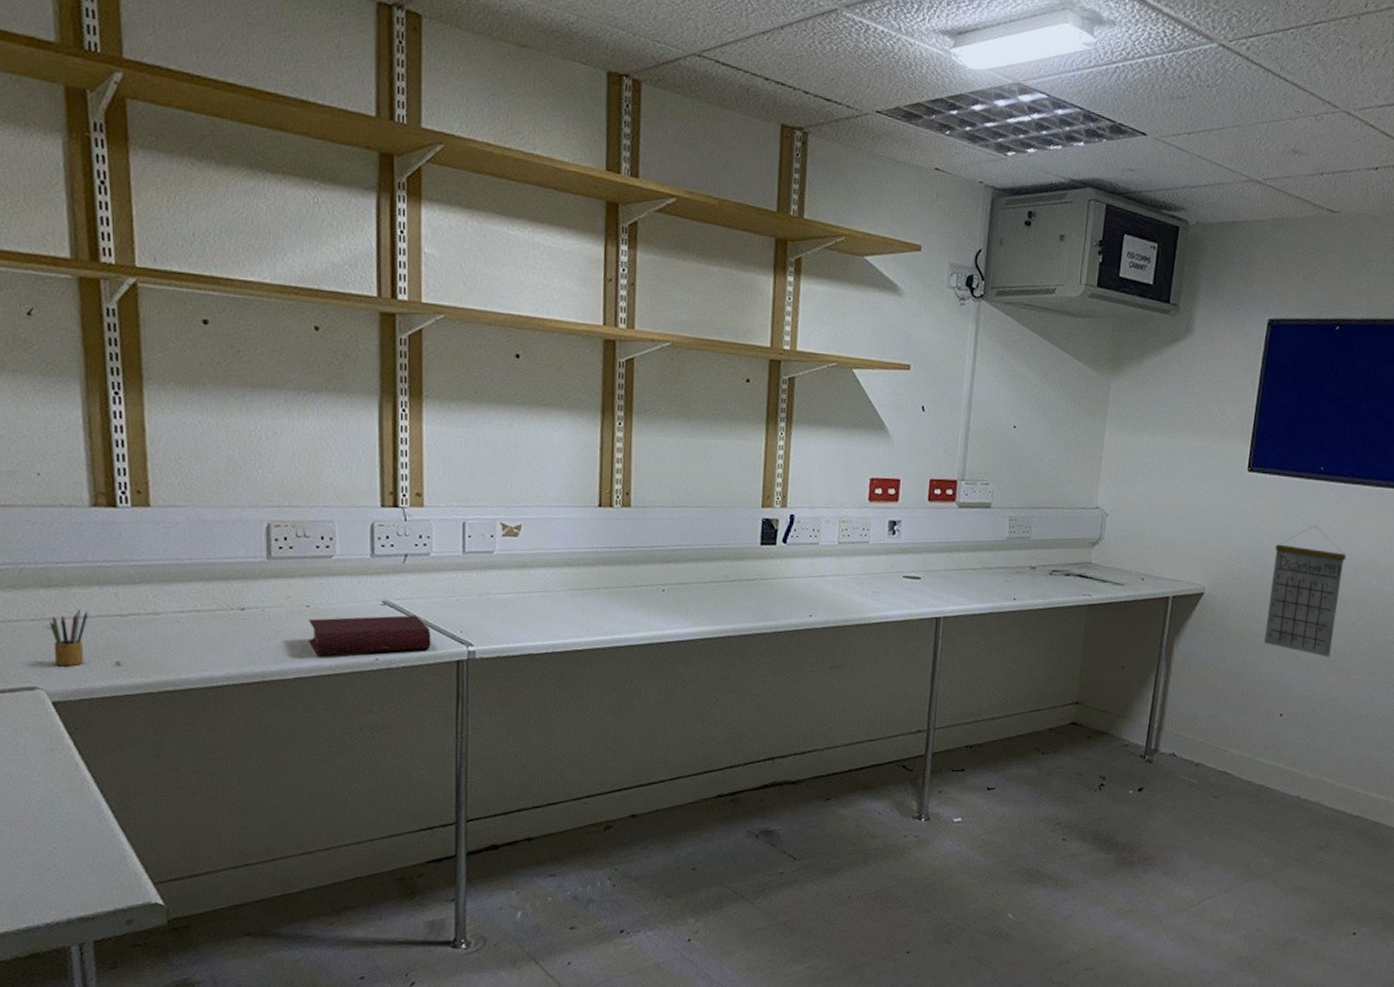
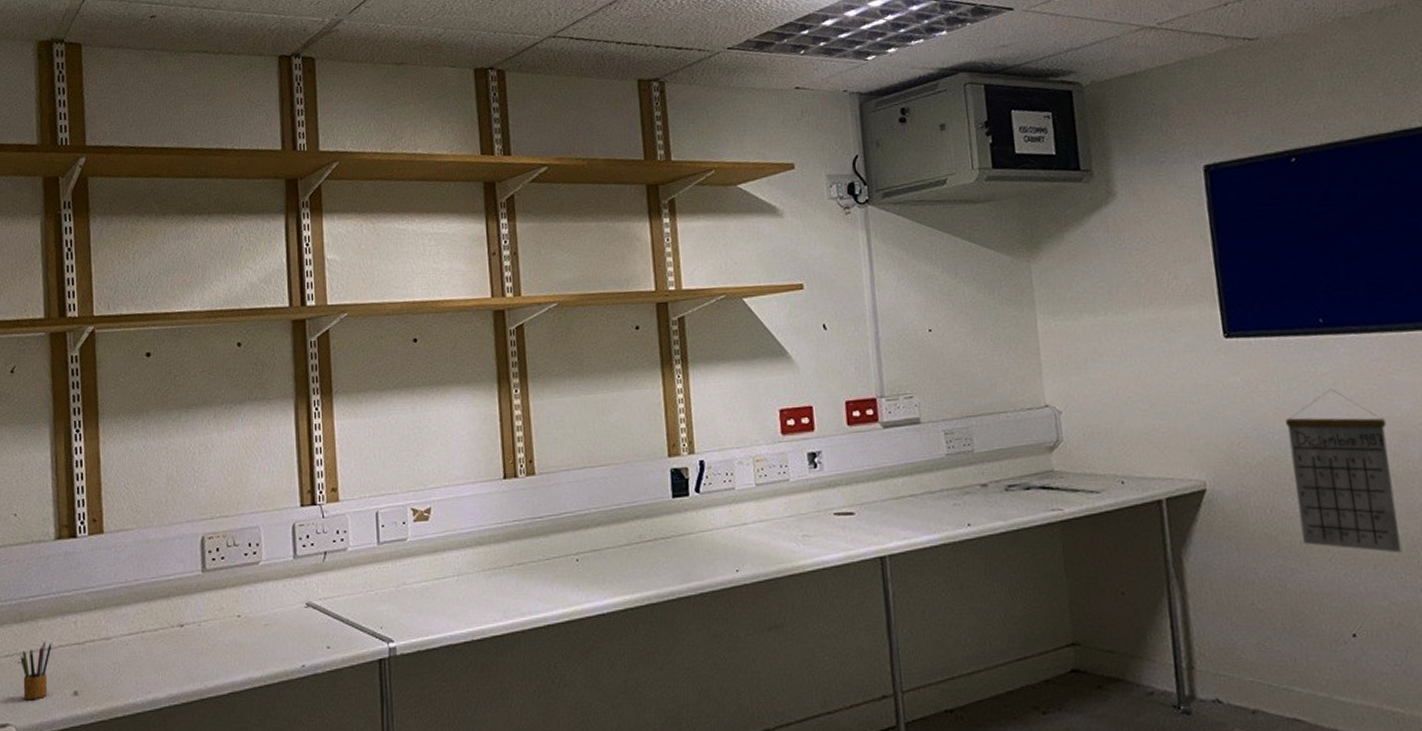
book: present [309,615,431,656] -> none [240,614,354,667]

